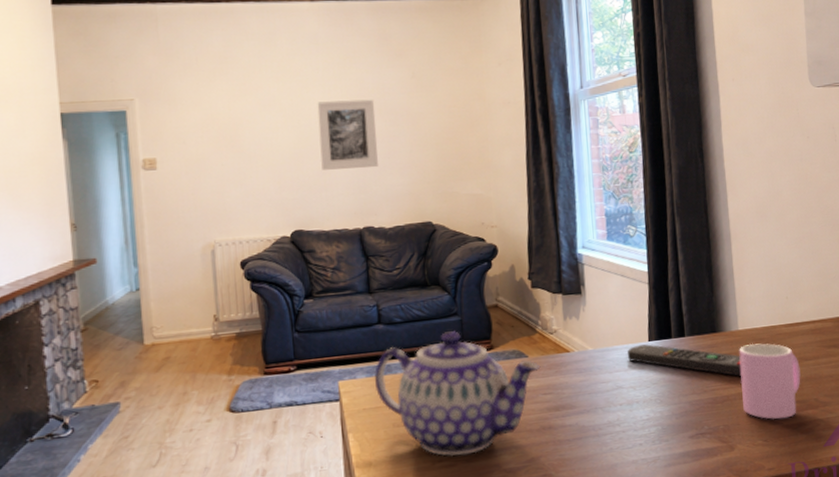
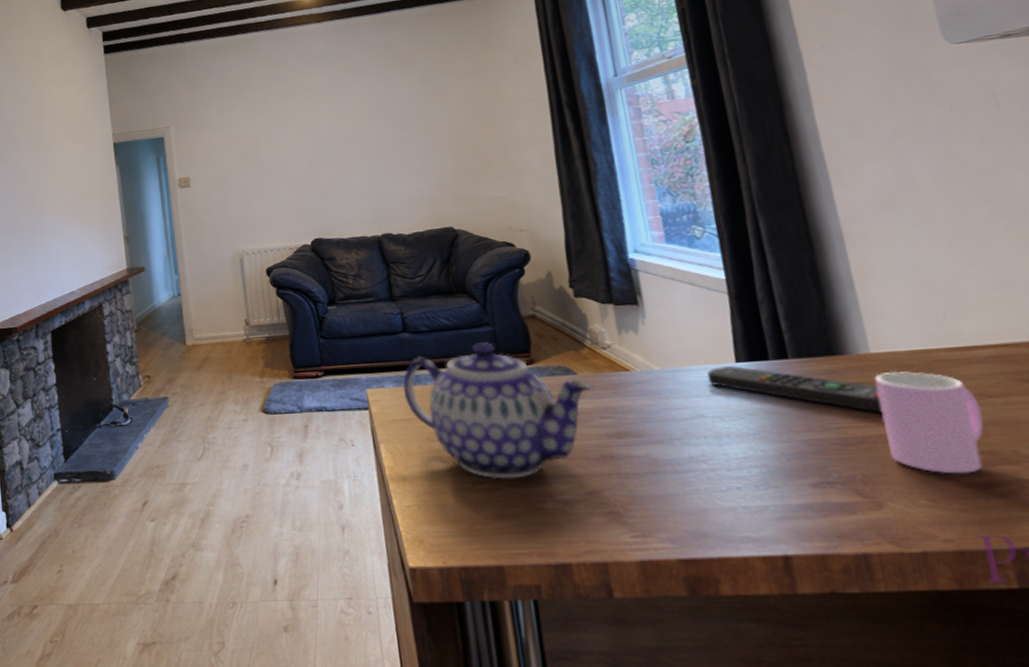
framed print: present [317,99,378,170] -> none [328,108,393,180]

